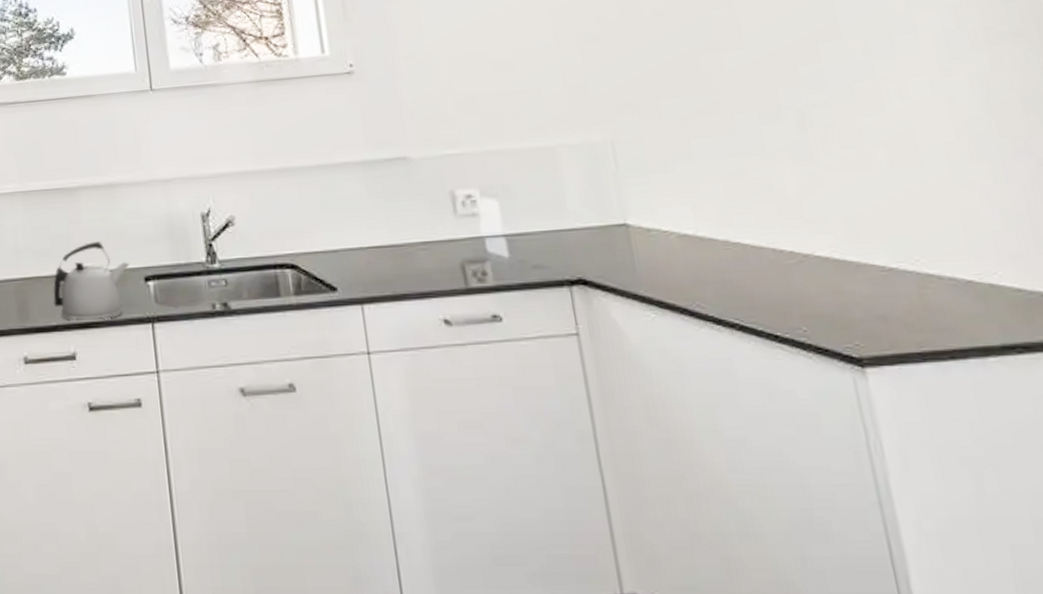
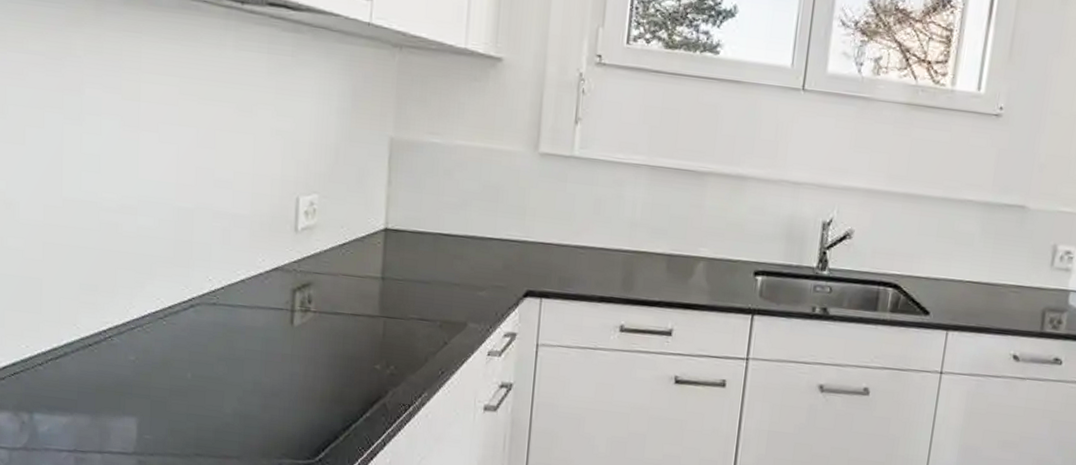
kettle: present [53,241,130,320] -> none [660,228,743,304]

